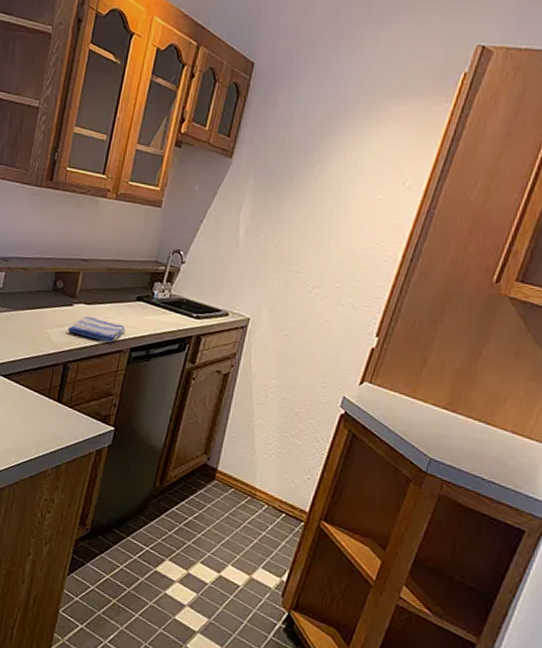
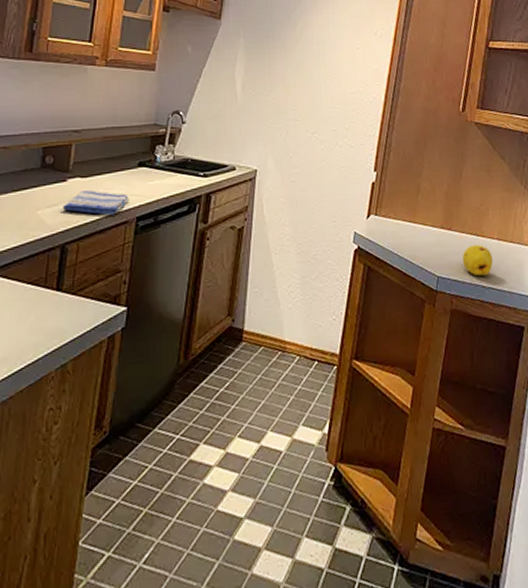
fruit: none [463,433,501,468] -> present [463,245,493,276]

